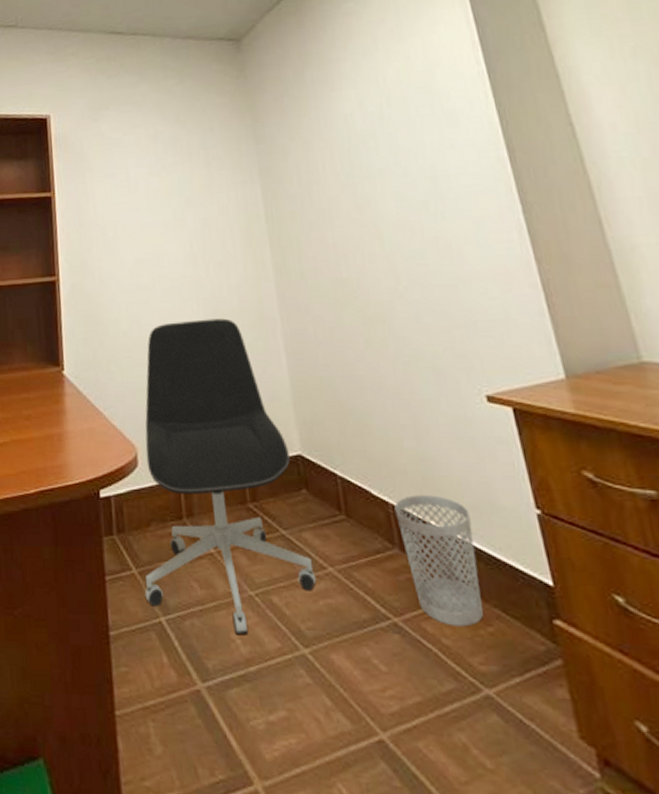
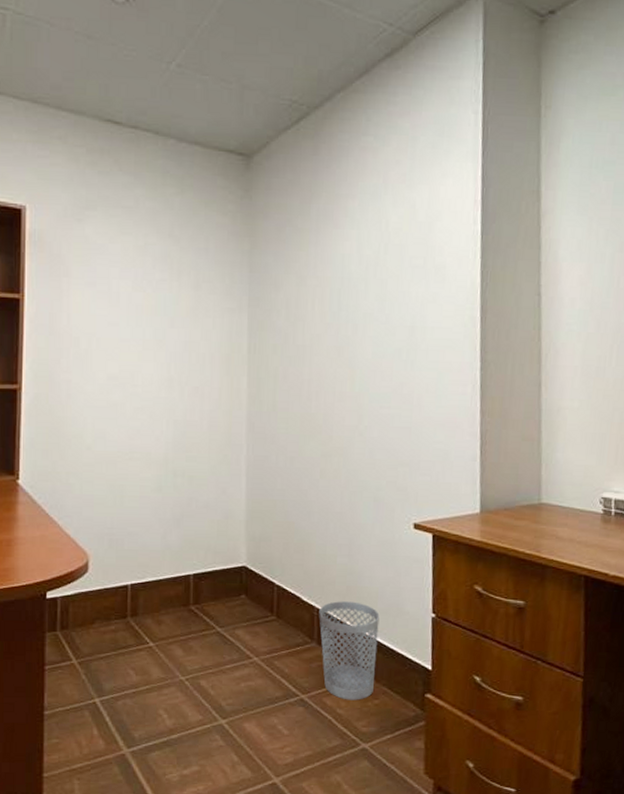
office chair: present [144,318,317,635] -> none [82,440,242,711]

